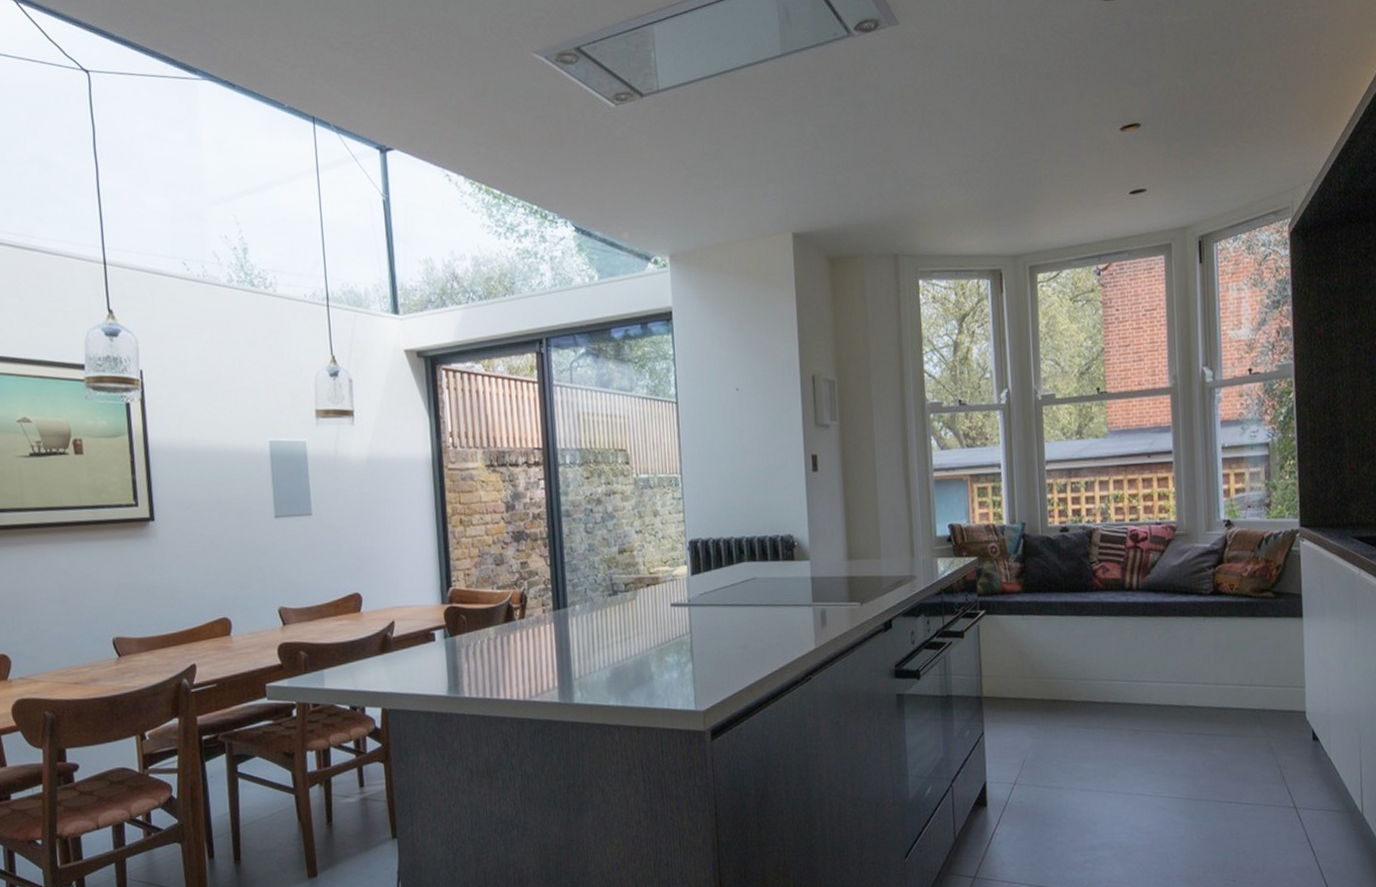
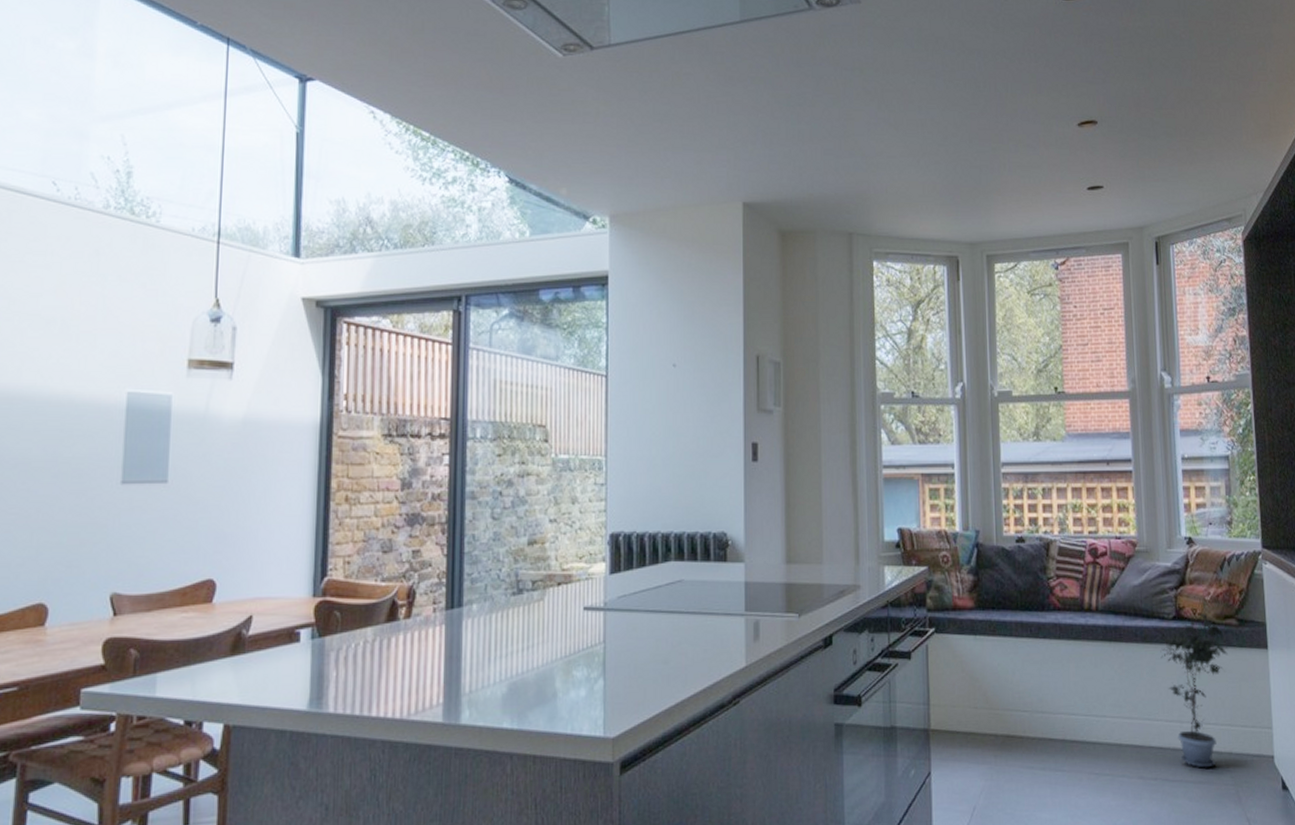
potted plant: none [1198,588,1264,724] -> present [1160,614,1229,769]

